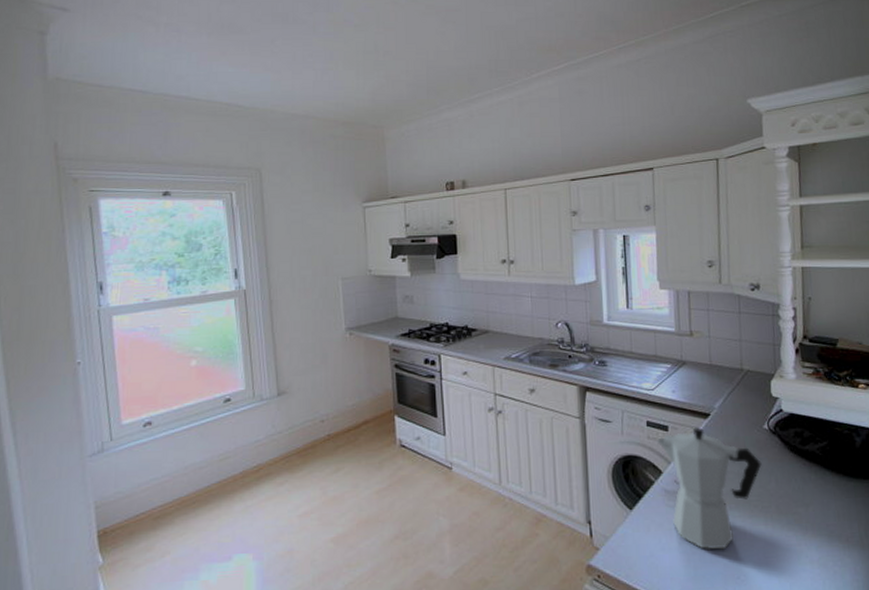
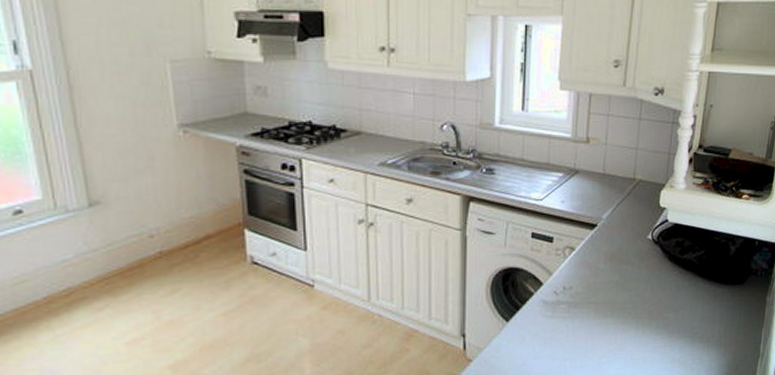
moka pot: present [656,427,762,550] -> none [539,238,641,355]

